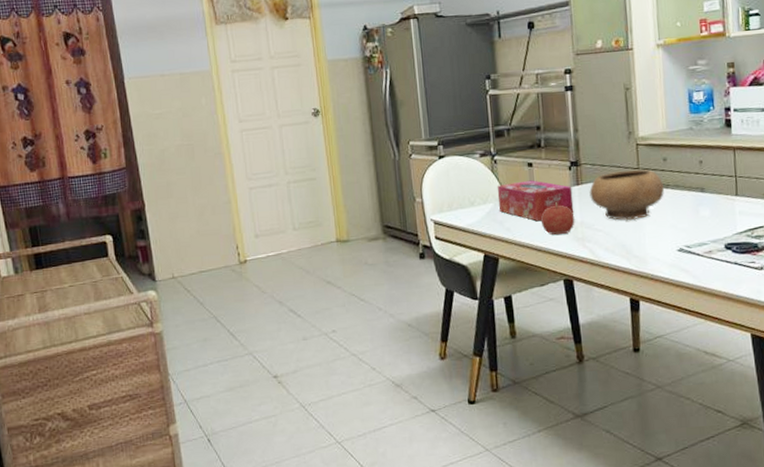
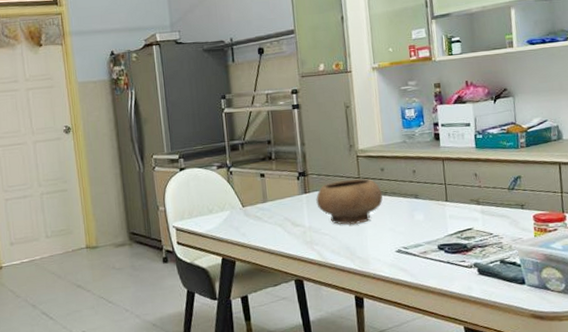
tissue box: present [497,180,574,222] -> none [233,189,303,227]
fruit: present [540,202,575,235] -> none [273,209,304,239]

